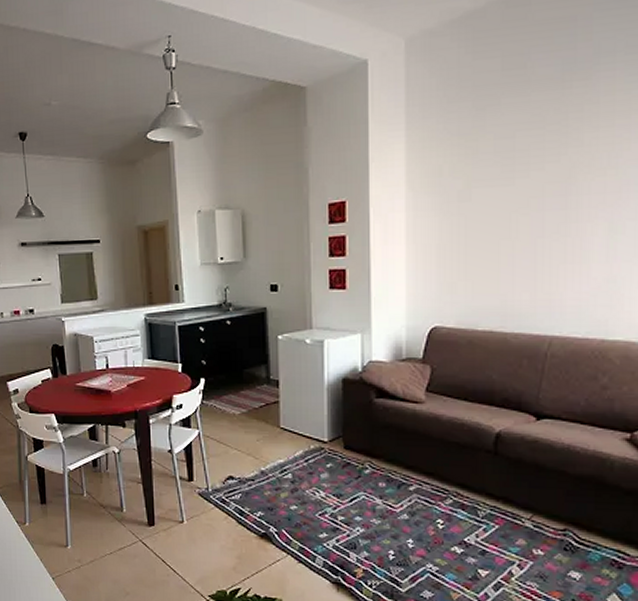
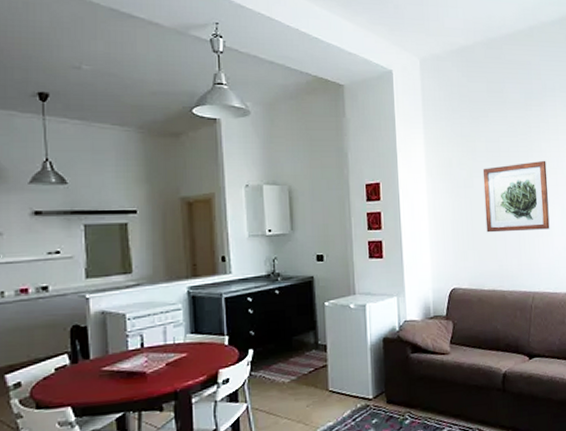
wall art: none [486,157,589,259] -> present [482,160,550,233]

